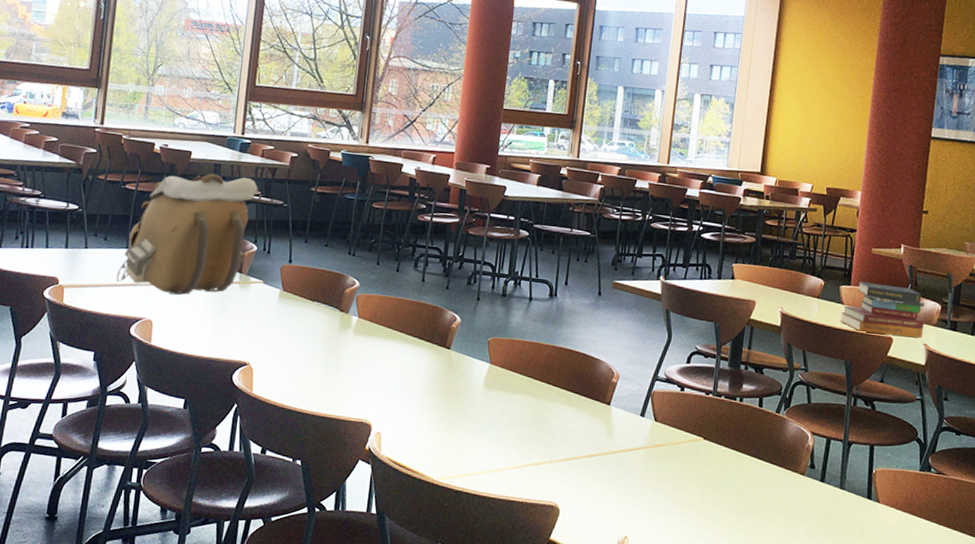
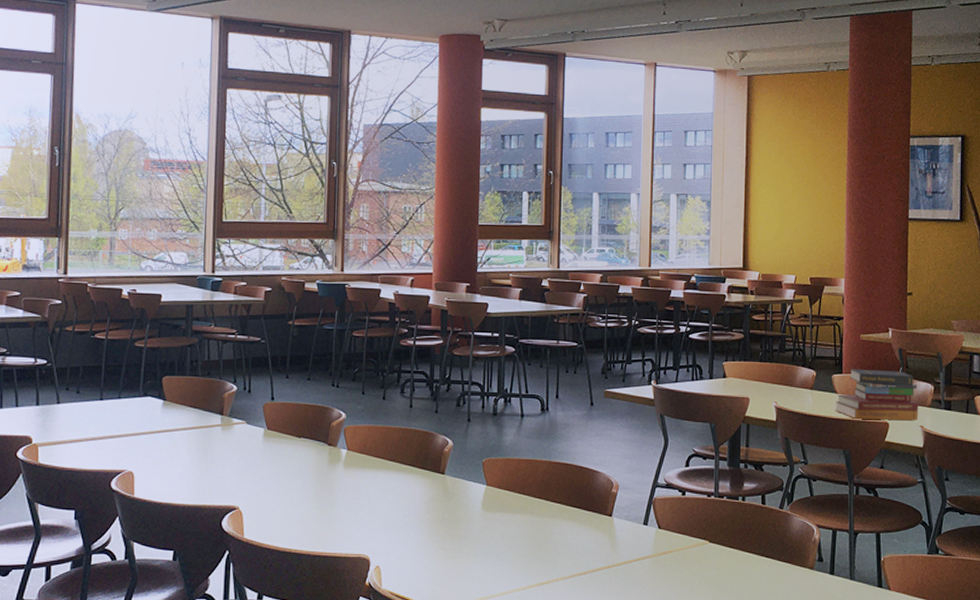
backpack: present [116,173,258,296] -> none [92,315,233,444]

